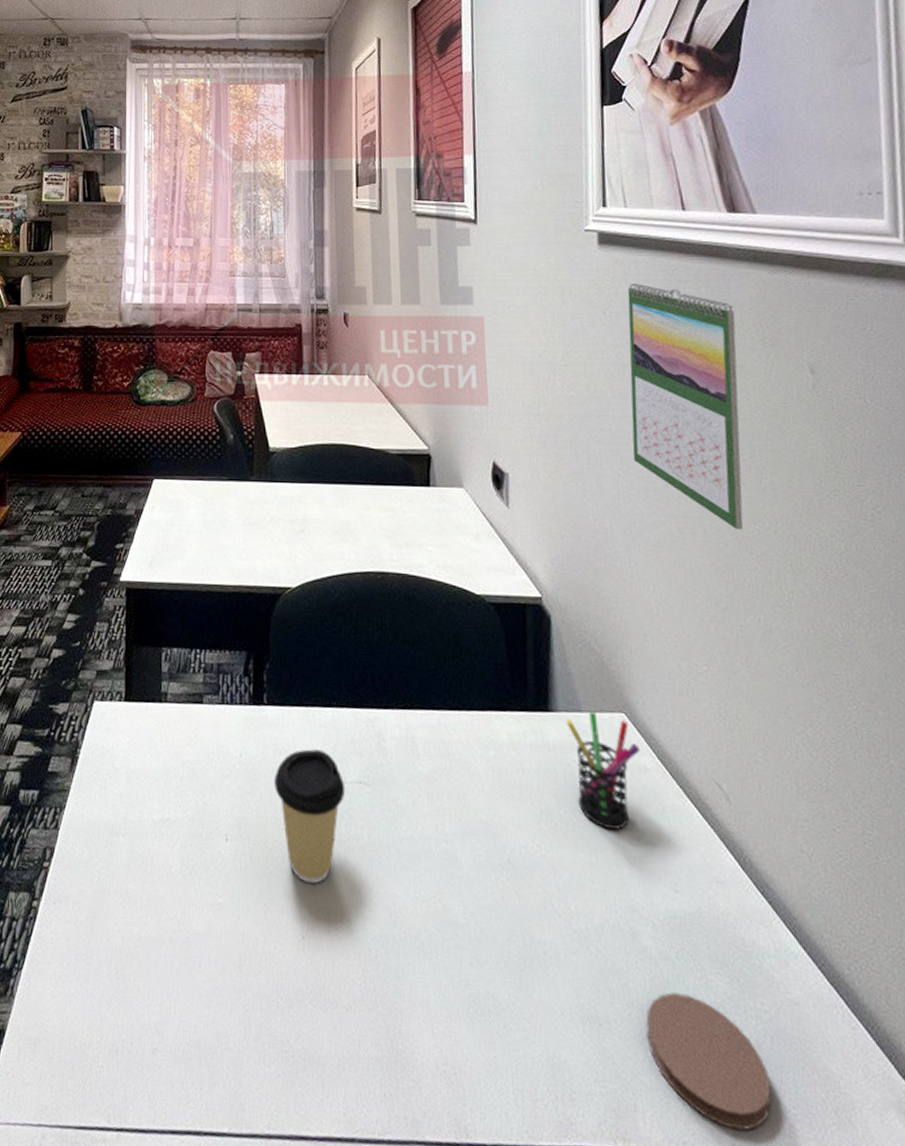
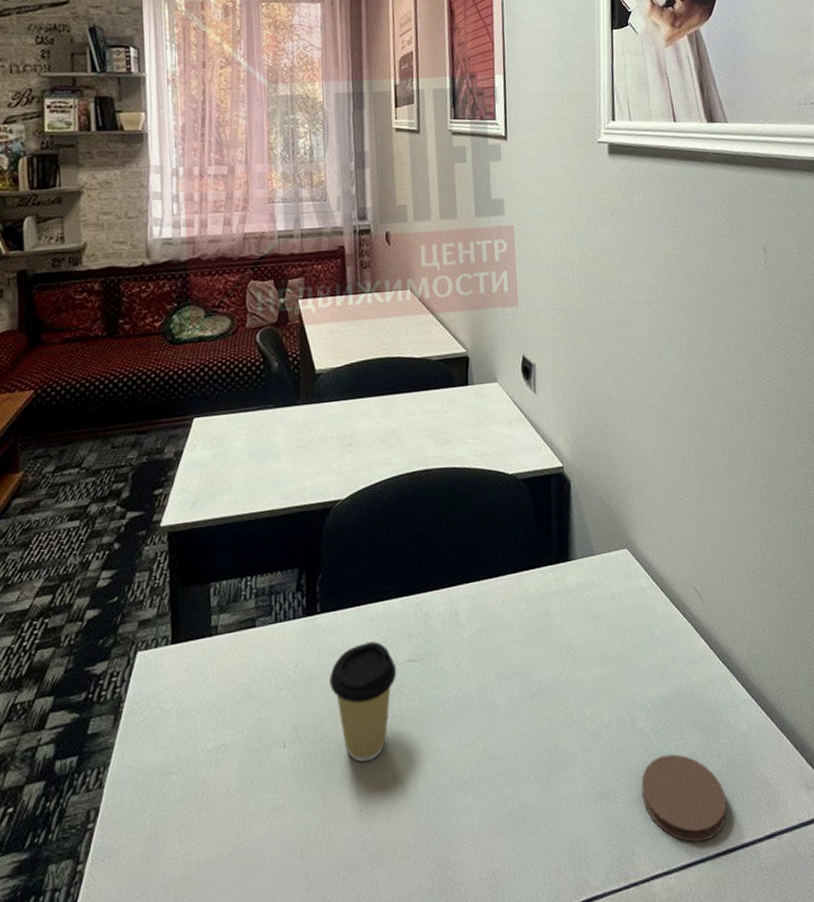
pen holder: present [566,711,641,830] -> none [582,553,639,644]
calendar: present [627,283,744,531] -> none [631,186,715,385]

